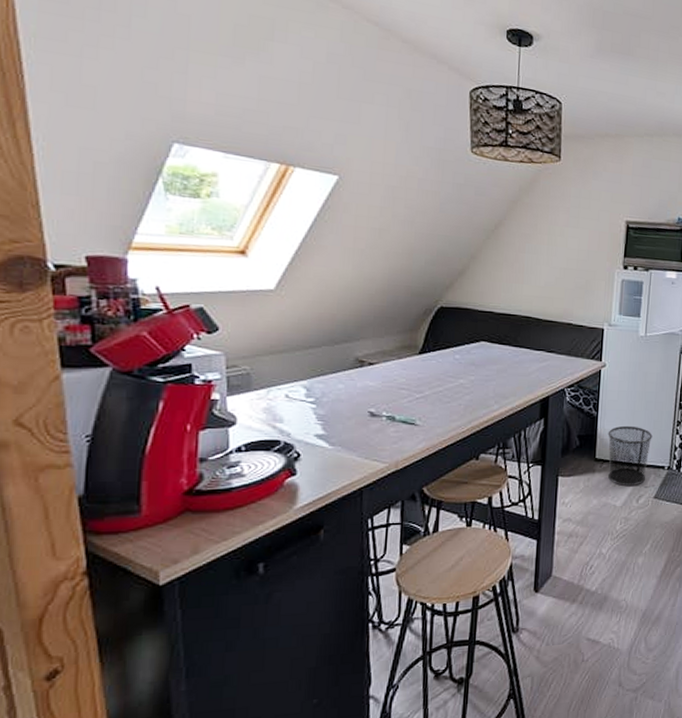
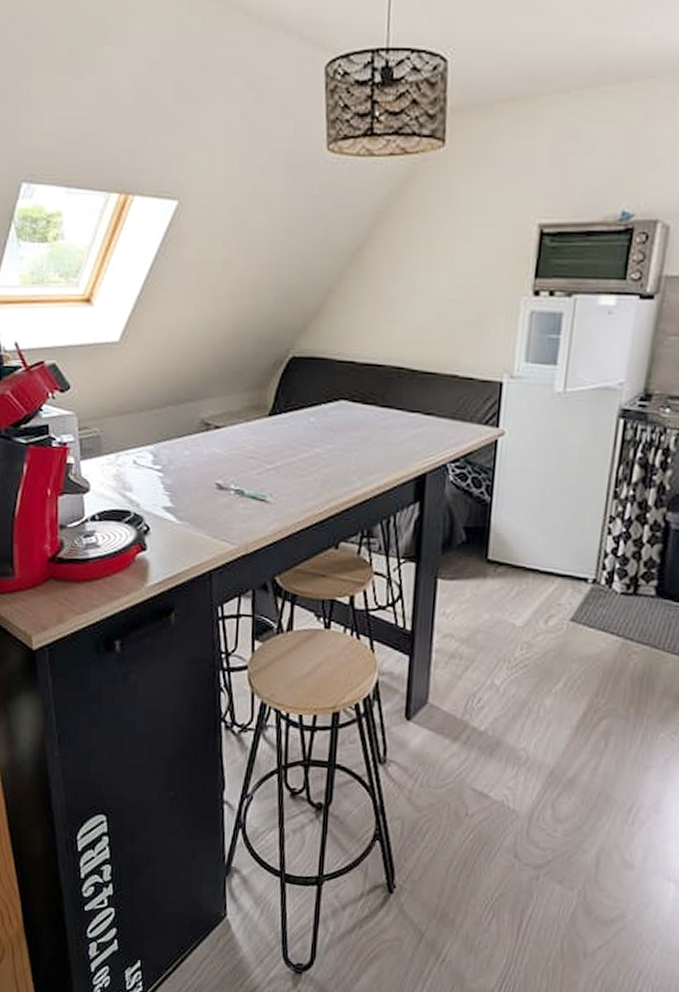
trash can: present [608,425,653,487] -> none [505,517,571,602]

